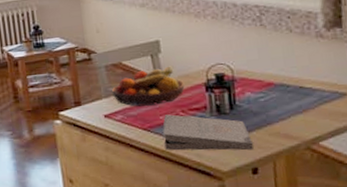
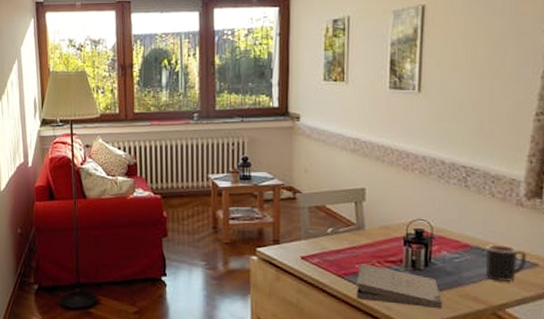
fruit bowl: present [111,65,185,107] -> none [311,215,384,253]
mug: none [291,78,336,116] -> present [486,244,527,282]

